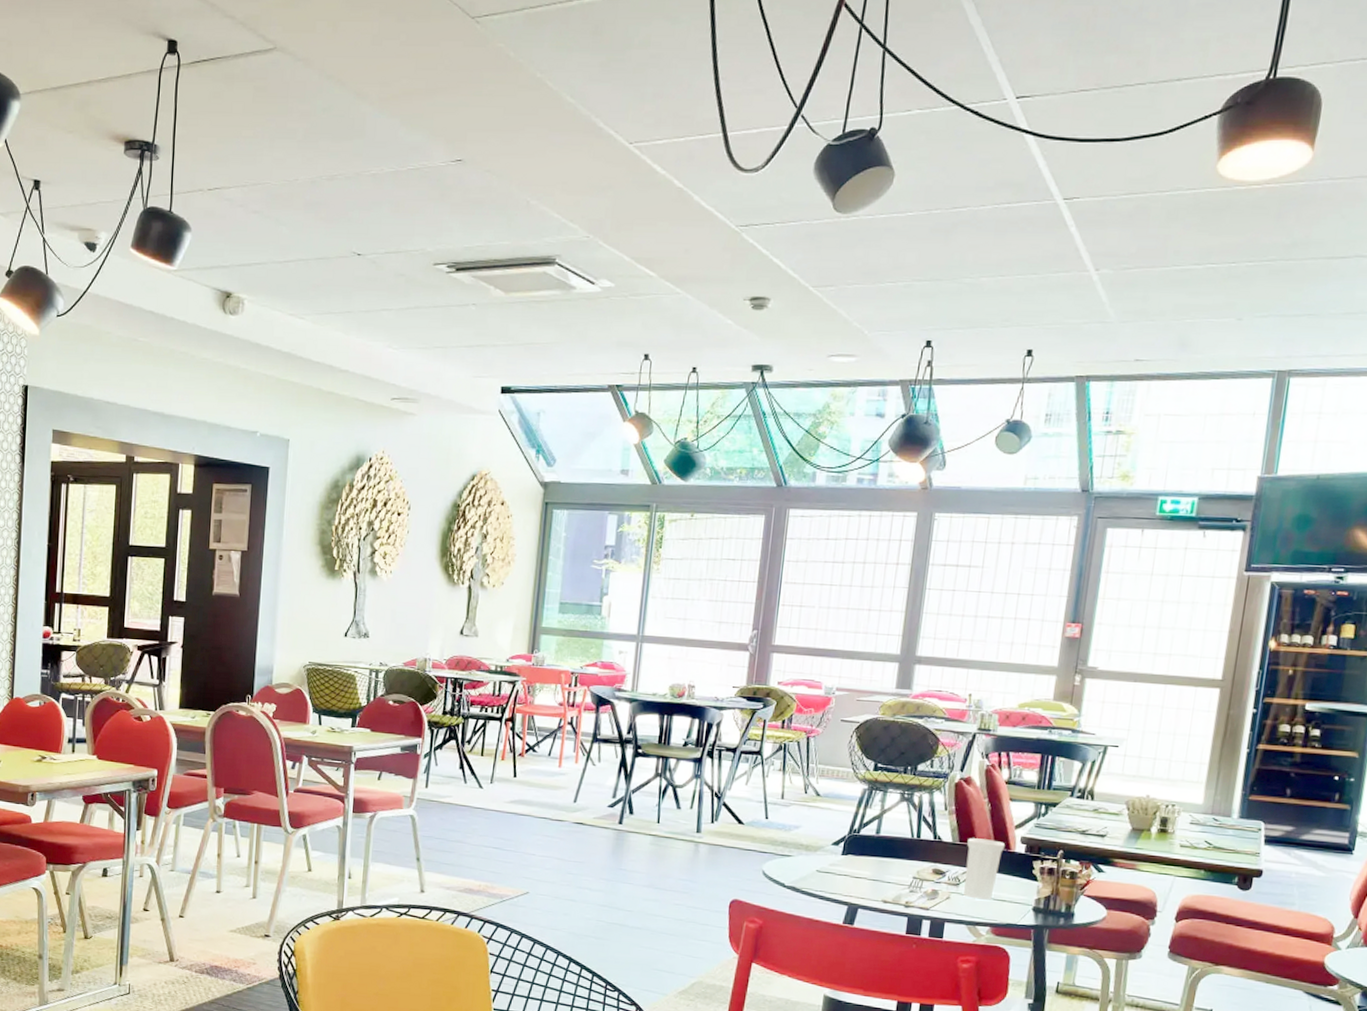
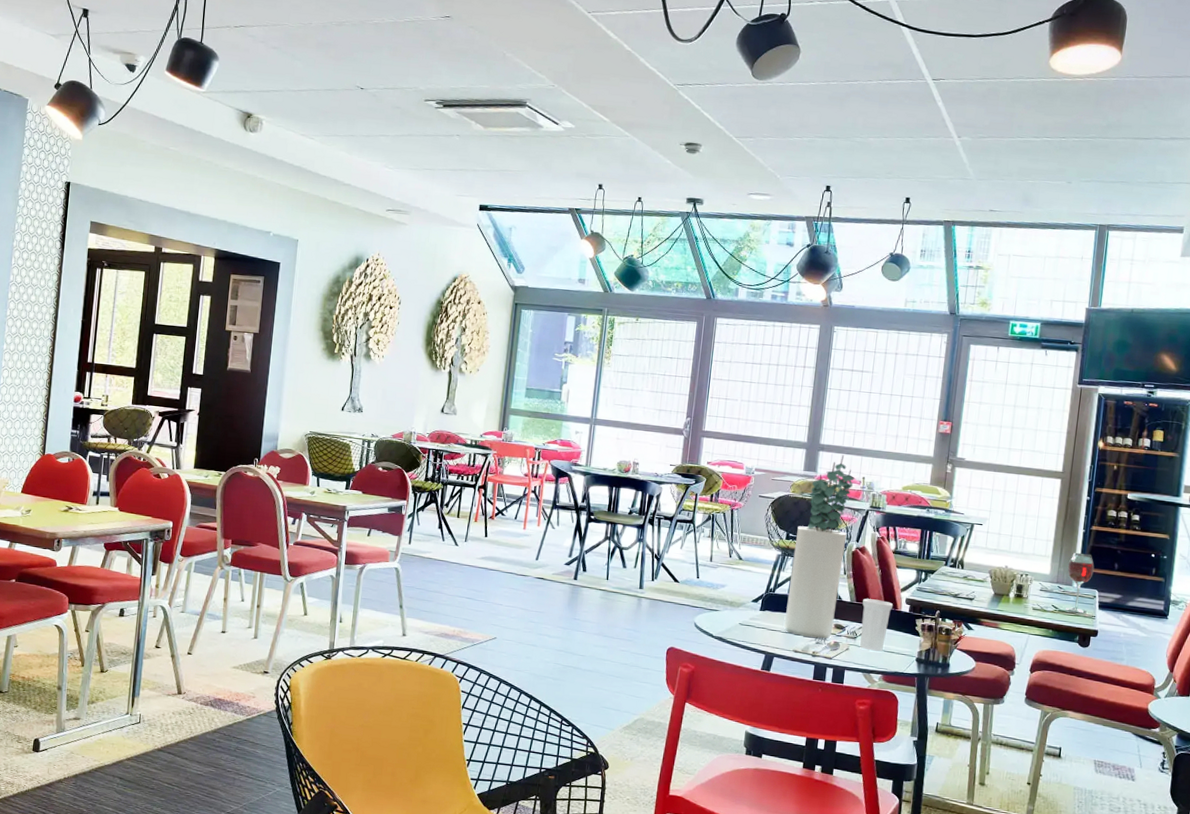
vase: none [871,668,959,886] -> present [784,455,855,639]
wineglass: none [1222,776,1260,849] -> present [1066,552,1095,613]

